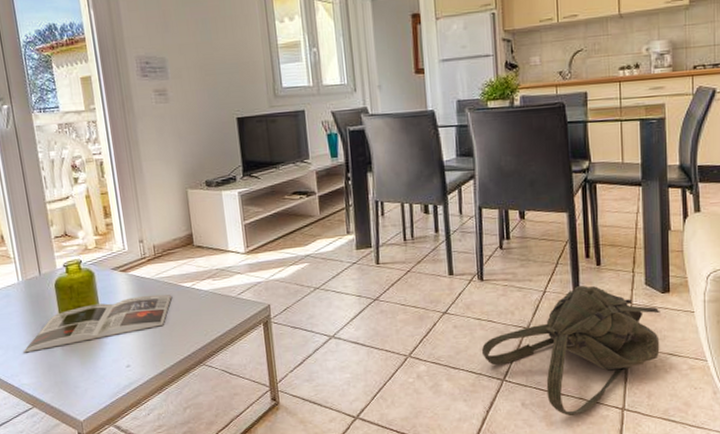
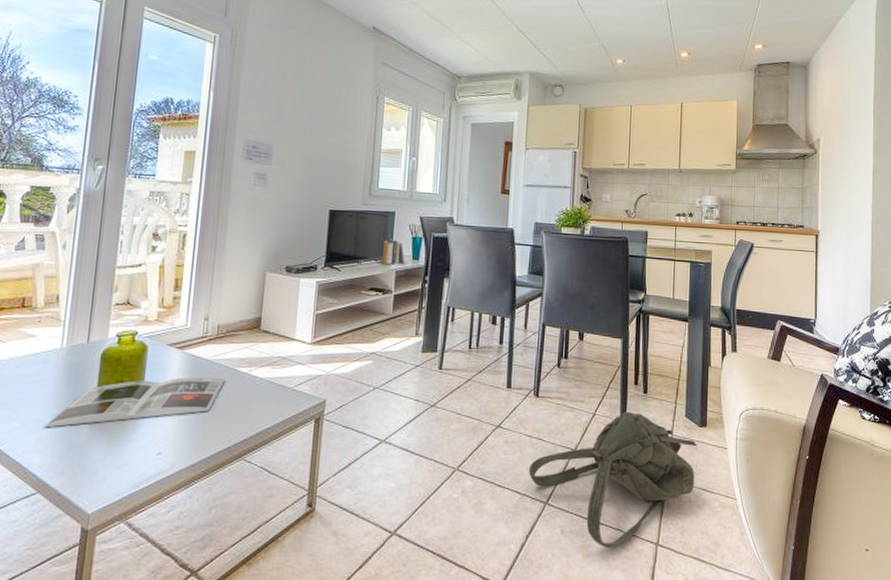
books: none [296,139,324,167] -> present [378,238,405,265]

